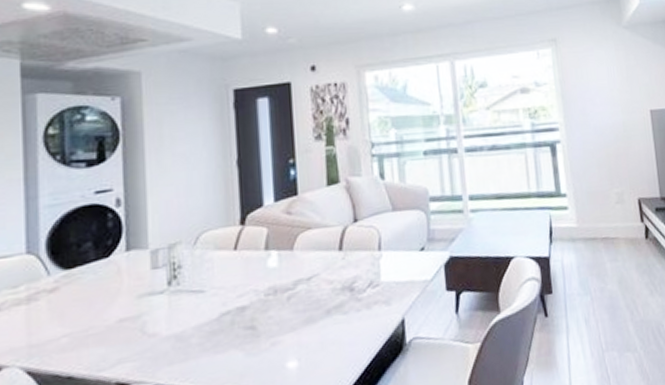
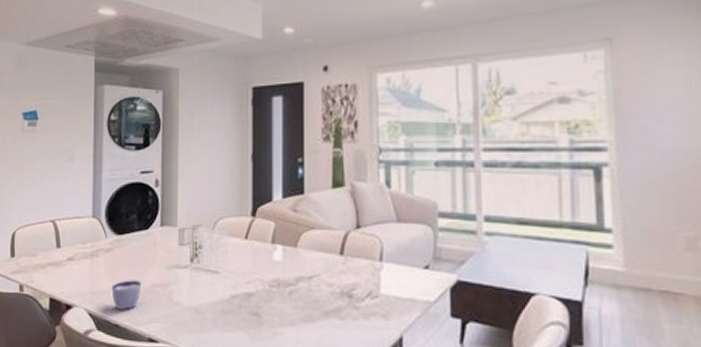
cup: none [59,318,104,359] -> present [111,280,142,310]

